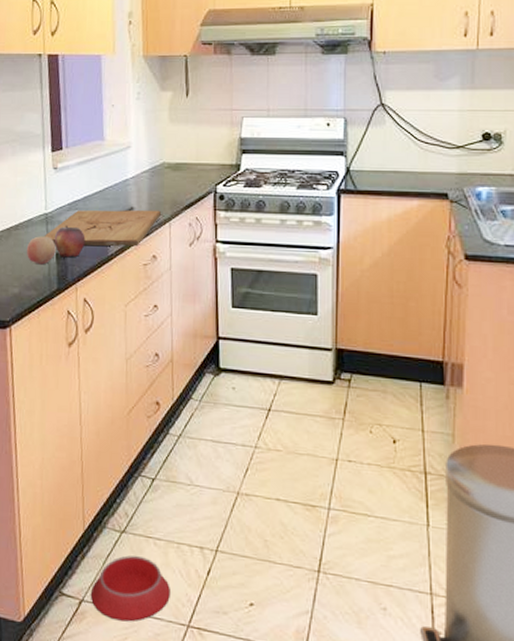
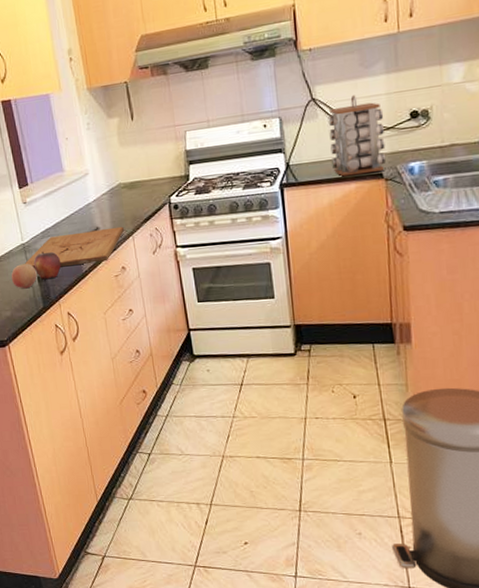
pet bowl: present [91,555,170,622] -> none [111,517,177,568]
spice rack: none [394,107,455,192] -> present [328,95,386,177]

